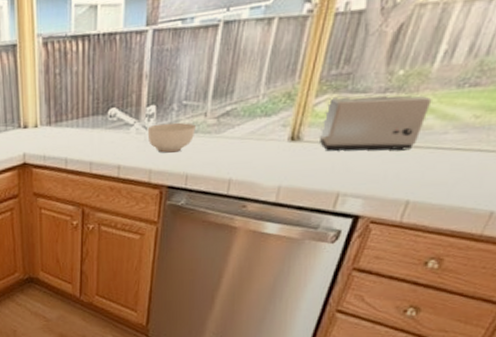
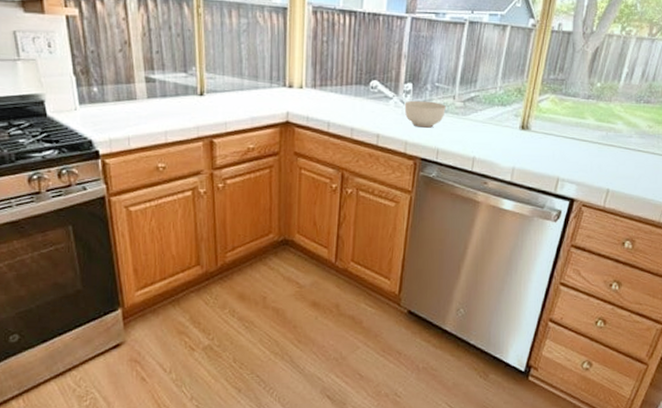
toaster: present [318,92,432,151] -> none [542,96,620,148]

